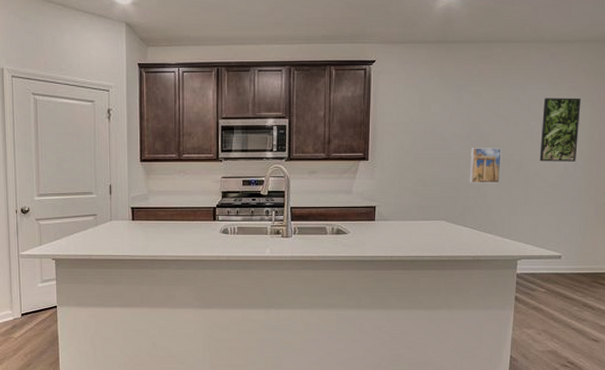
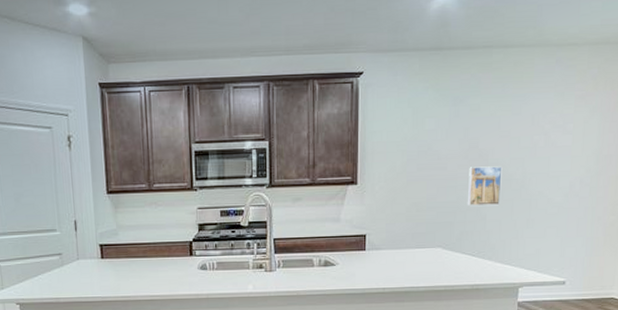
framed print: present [539,98,582,162] -> none [543,107,590,180]

